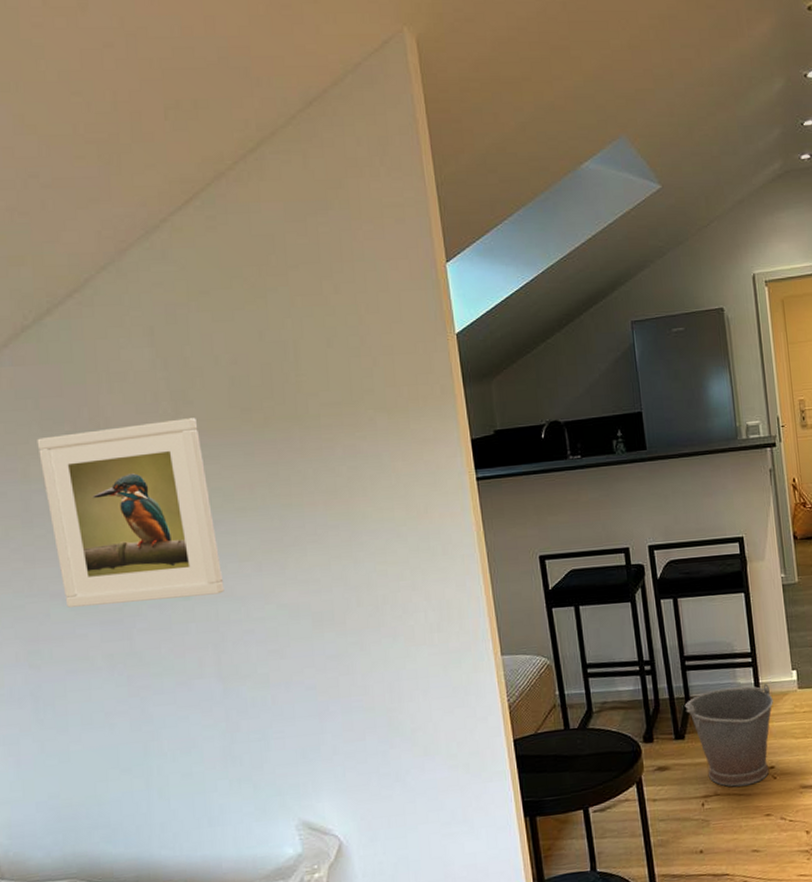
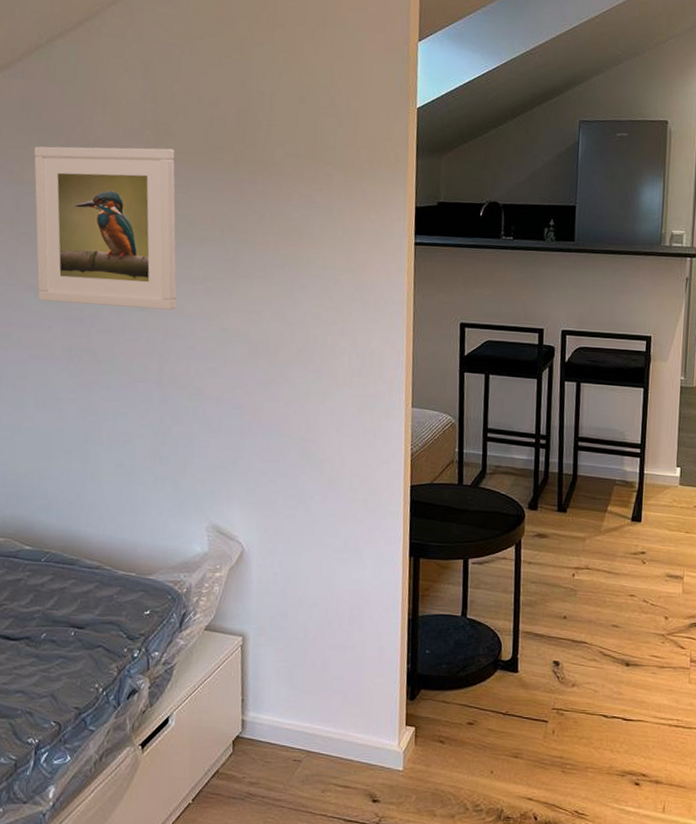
bucket: present [684,683,773,787] -> none [571,472,654,565]

